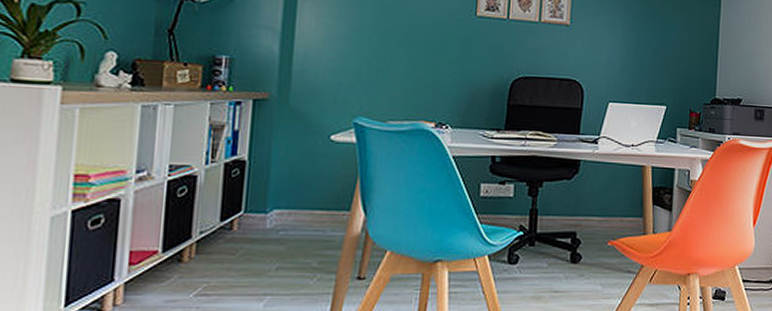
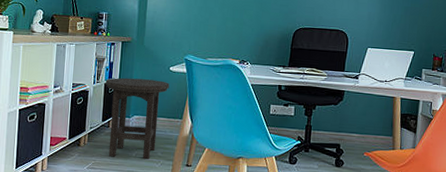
stool: none [225,153,330,275] -> present [105,77,170,160]

